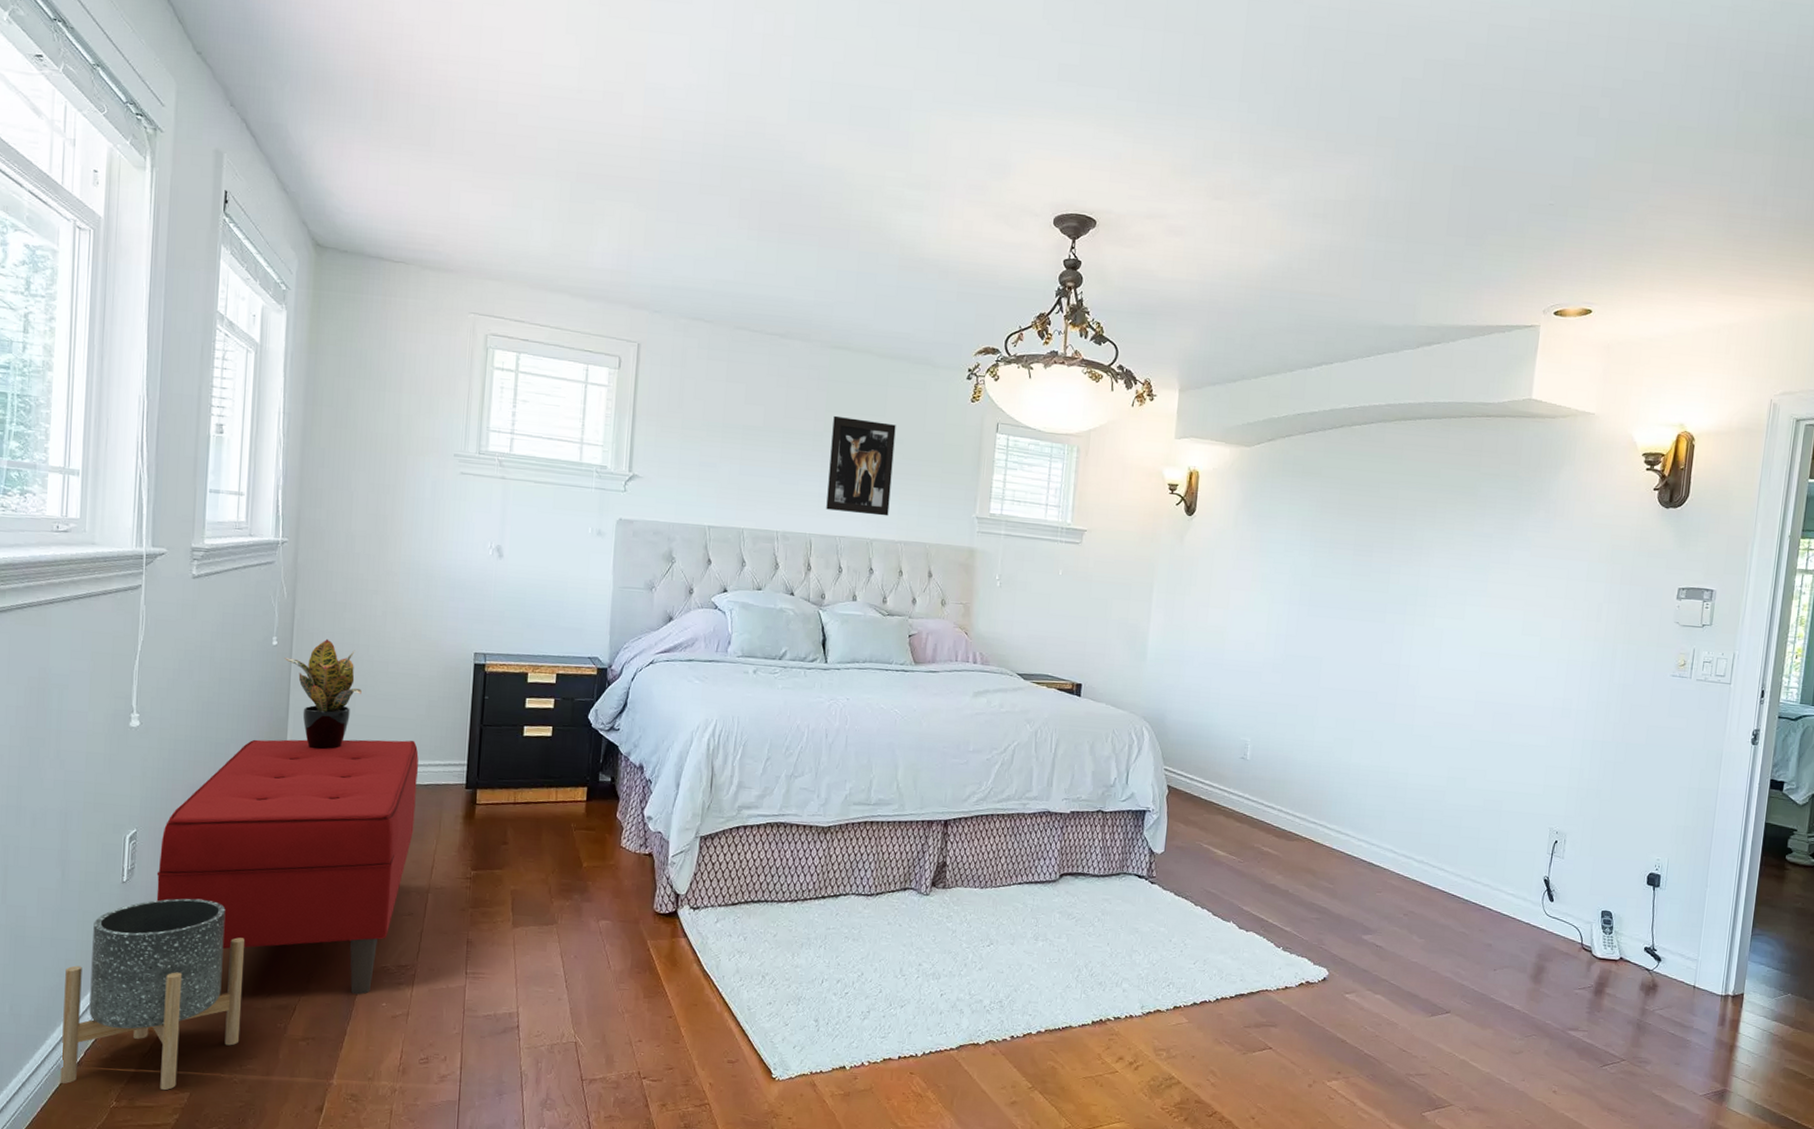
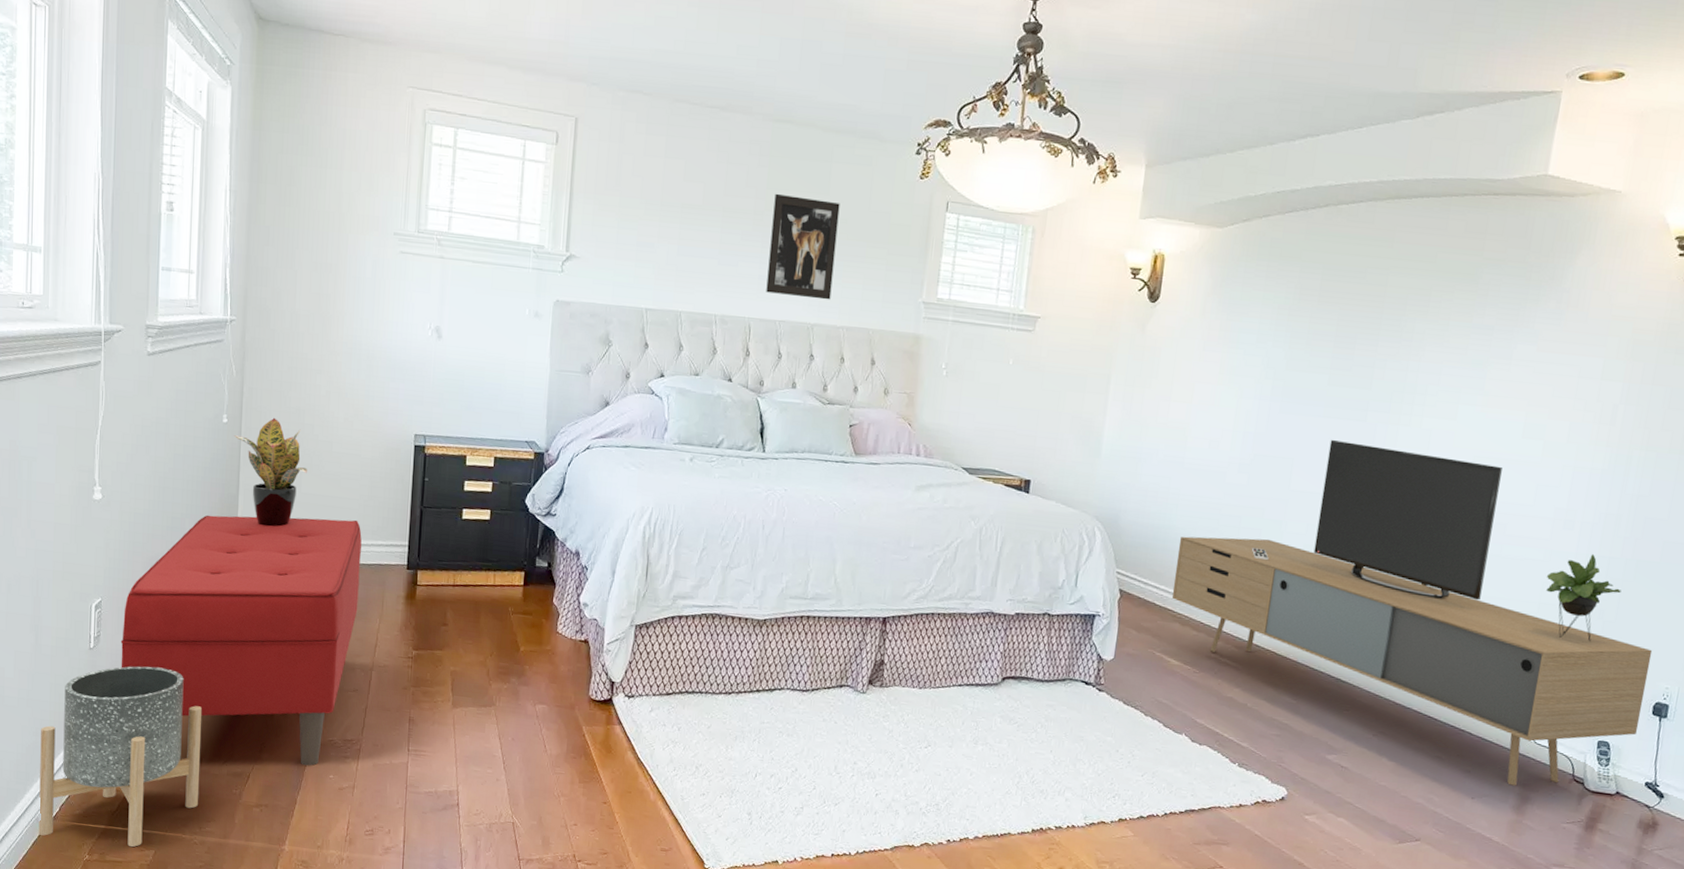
media console: none [1216,639,1644,957] -> present [1171,439,1653,786]

